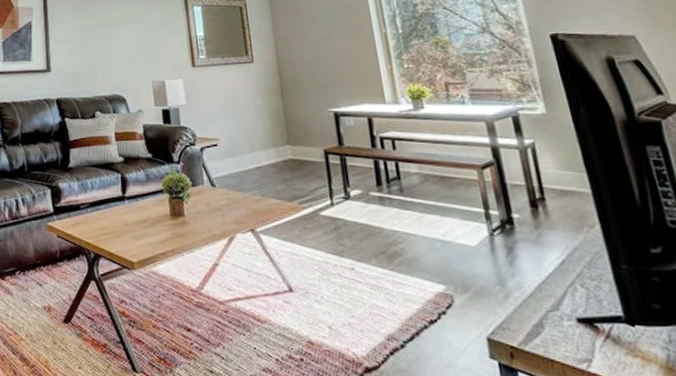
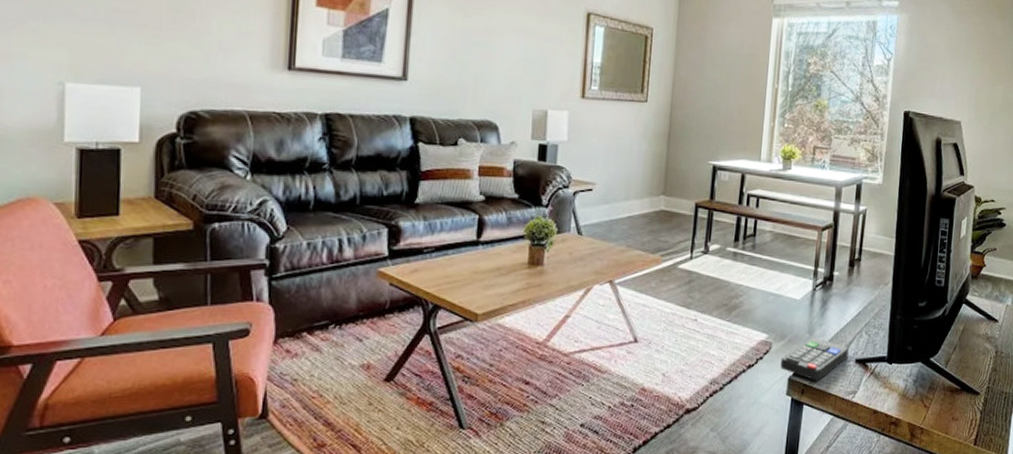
remote control: none [470,290,565,342] -> present [780,338,849,380]

